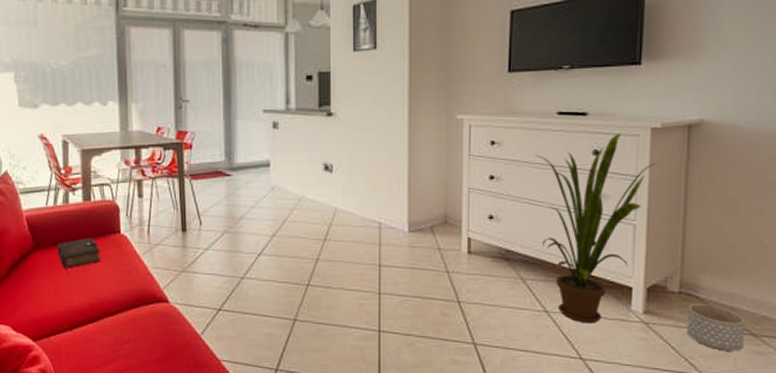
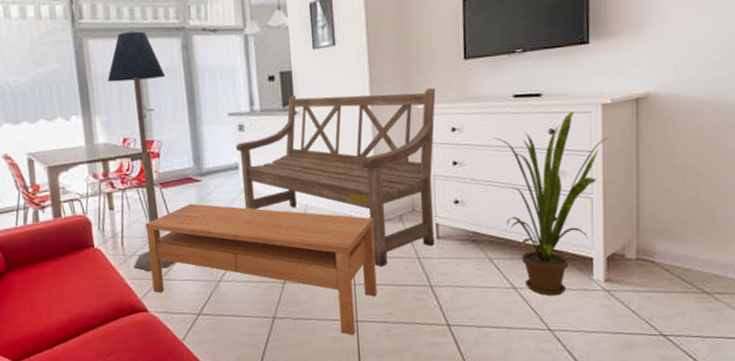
book: present [57,237,101,273] -> none [30,254,76,292]
floor lamp: none [146,22,204,261] -> present [107,31,175,271]
coffee table: none [172,197,403,345] -> present [145,203,378,335]
bench: none [268,96,477,277] -> present [235,87,436,267]
planter: present [686,303,745,352] -> none [645,267,698,311]

